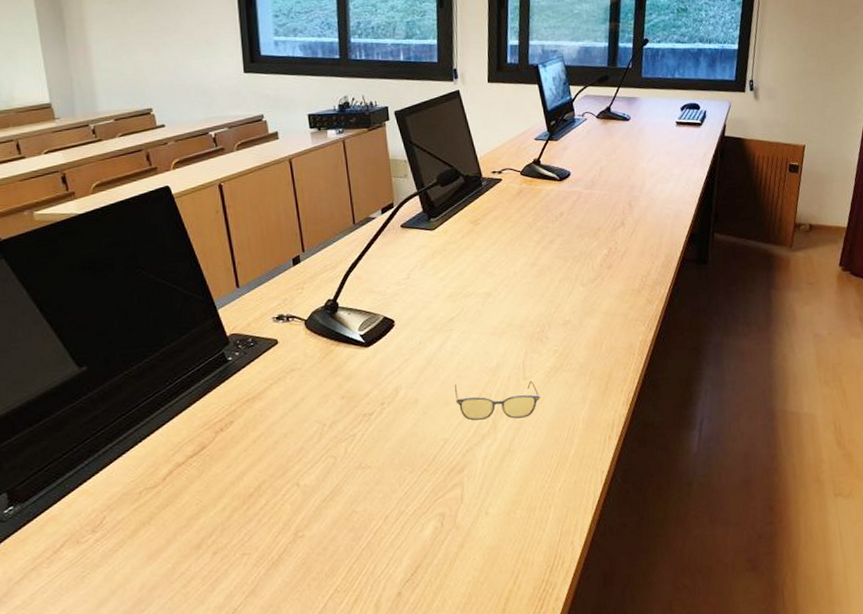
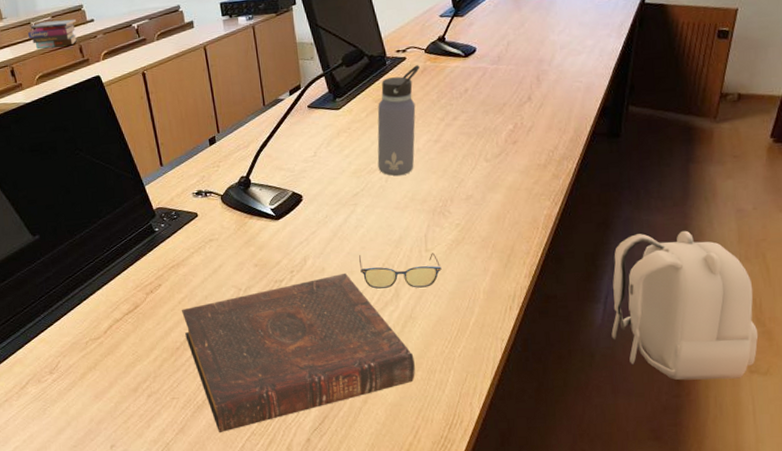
books: none [84,123,145,155] -> present [27,18,77,50]
book: none [257,404,515,593] -> present [182,272,415,433]
water bottle: none [473,187,516,300] -> present [377,65,420,176]
backpack: none [706,355,840,507] -> present [611,230,759,380]

